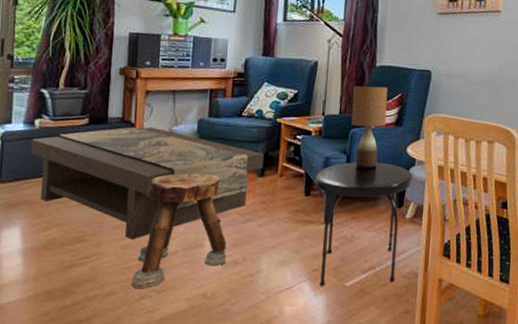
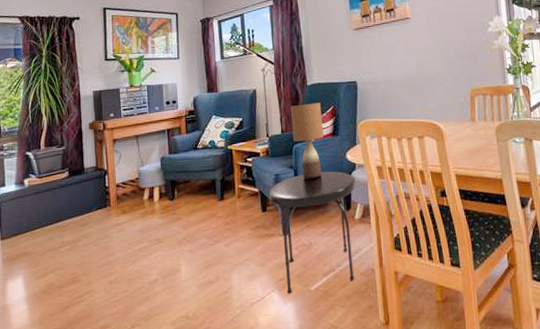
coffee table: present [30,126,264,240] -> none [22,170,223,275]
stool: present [131,173,227,288] -> none [122,205,202,318]

